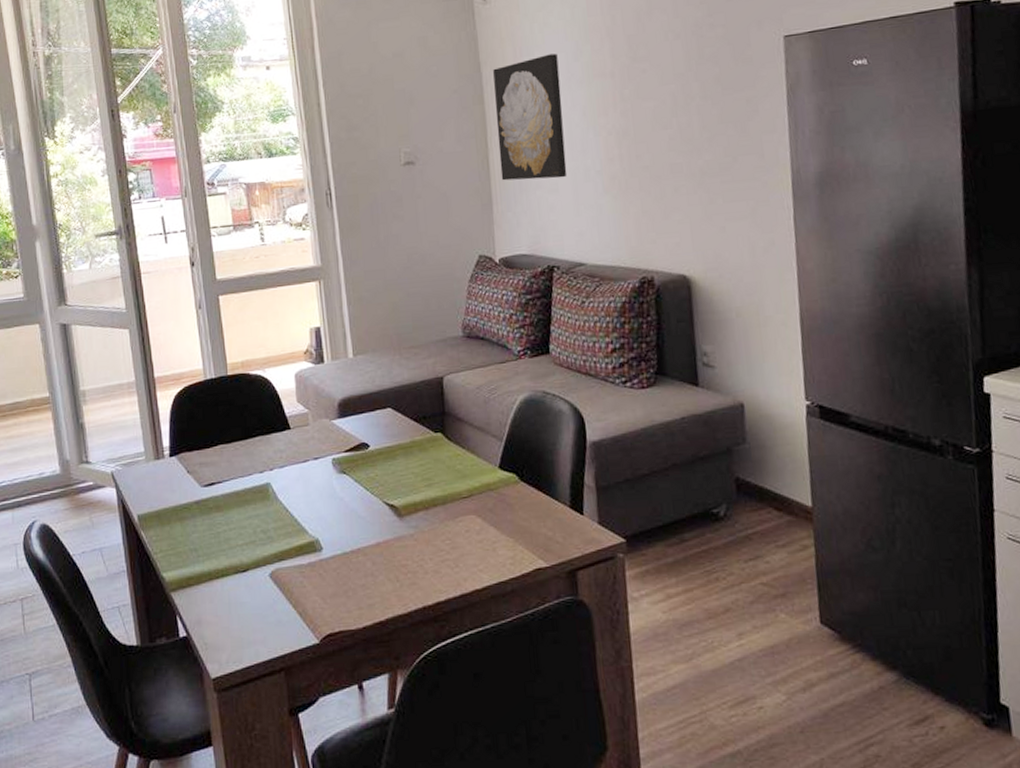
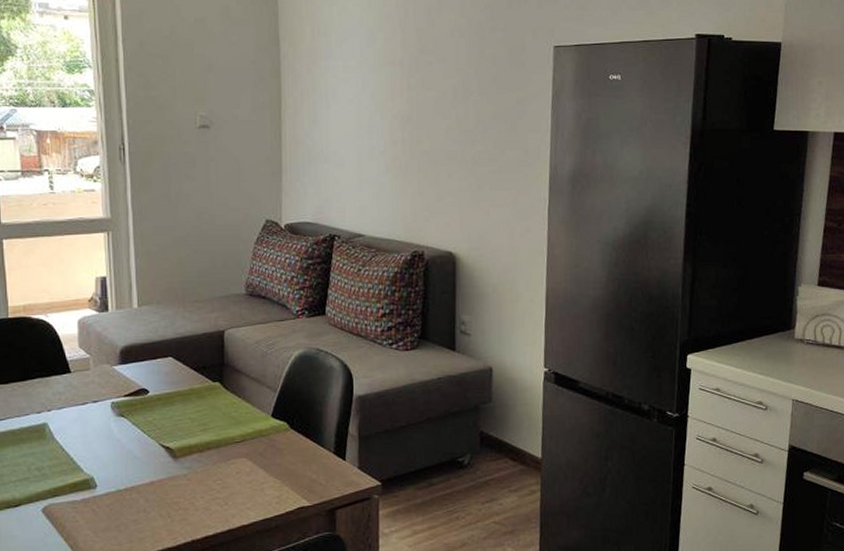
wall art: present [493,53,568,181] -> none [290,37,354,154]

